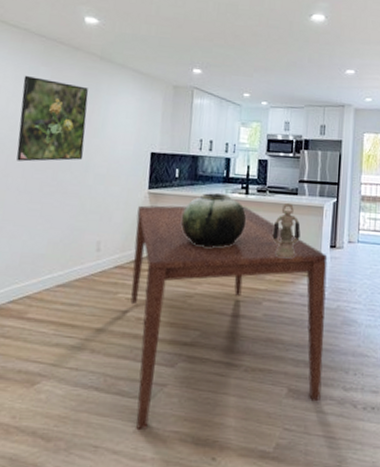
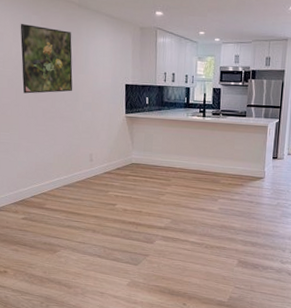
dining table: present [130,205,328,431] -> none [118,126,271,284]
ceramic pot: present [181,193,247,248] -> none [152,116,205,159]
lantern: present [272,203,301,259] -> none [225,124,248,167]

